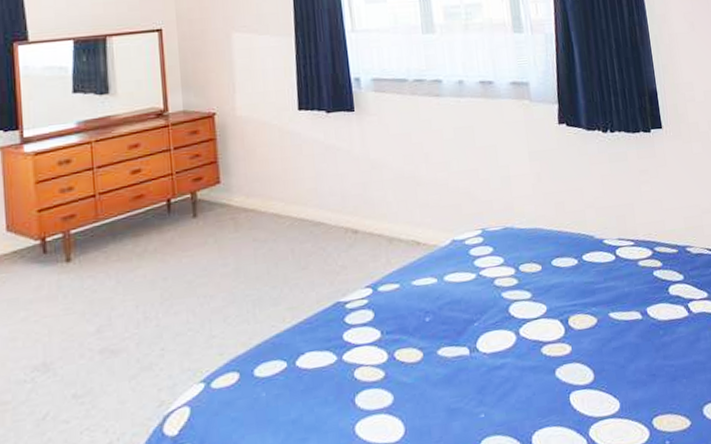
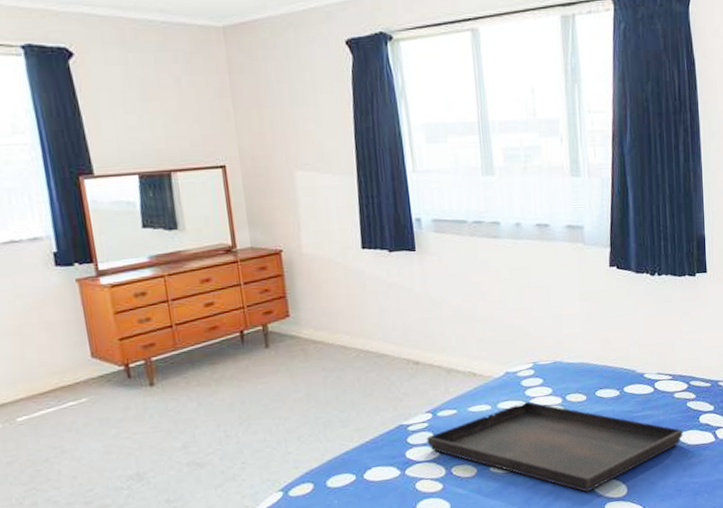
serving tray: none [366,272,652,379] -> present [426,401,683,492]

